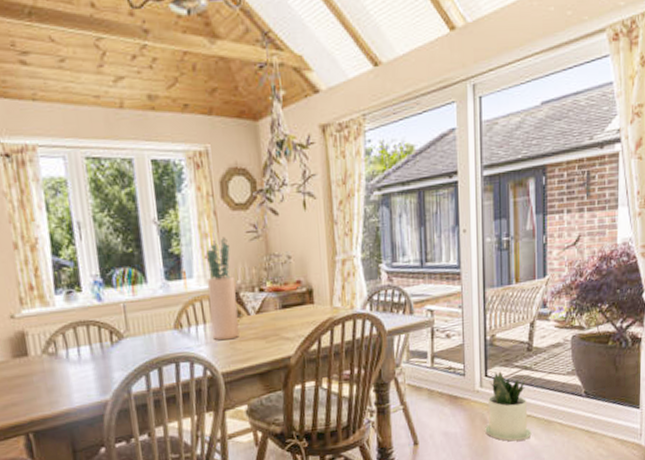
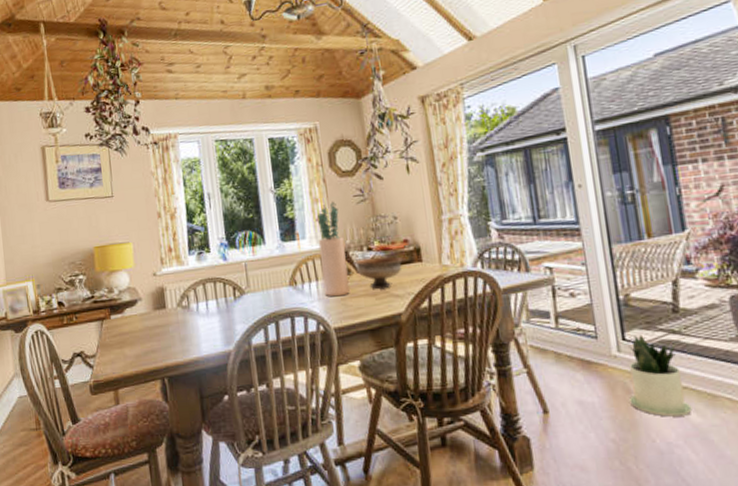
bowl: none [245,298,295,332] -> present [355,256,403,289]

